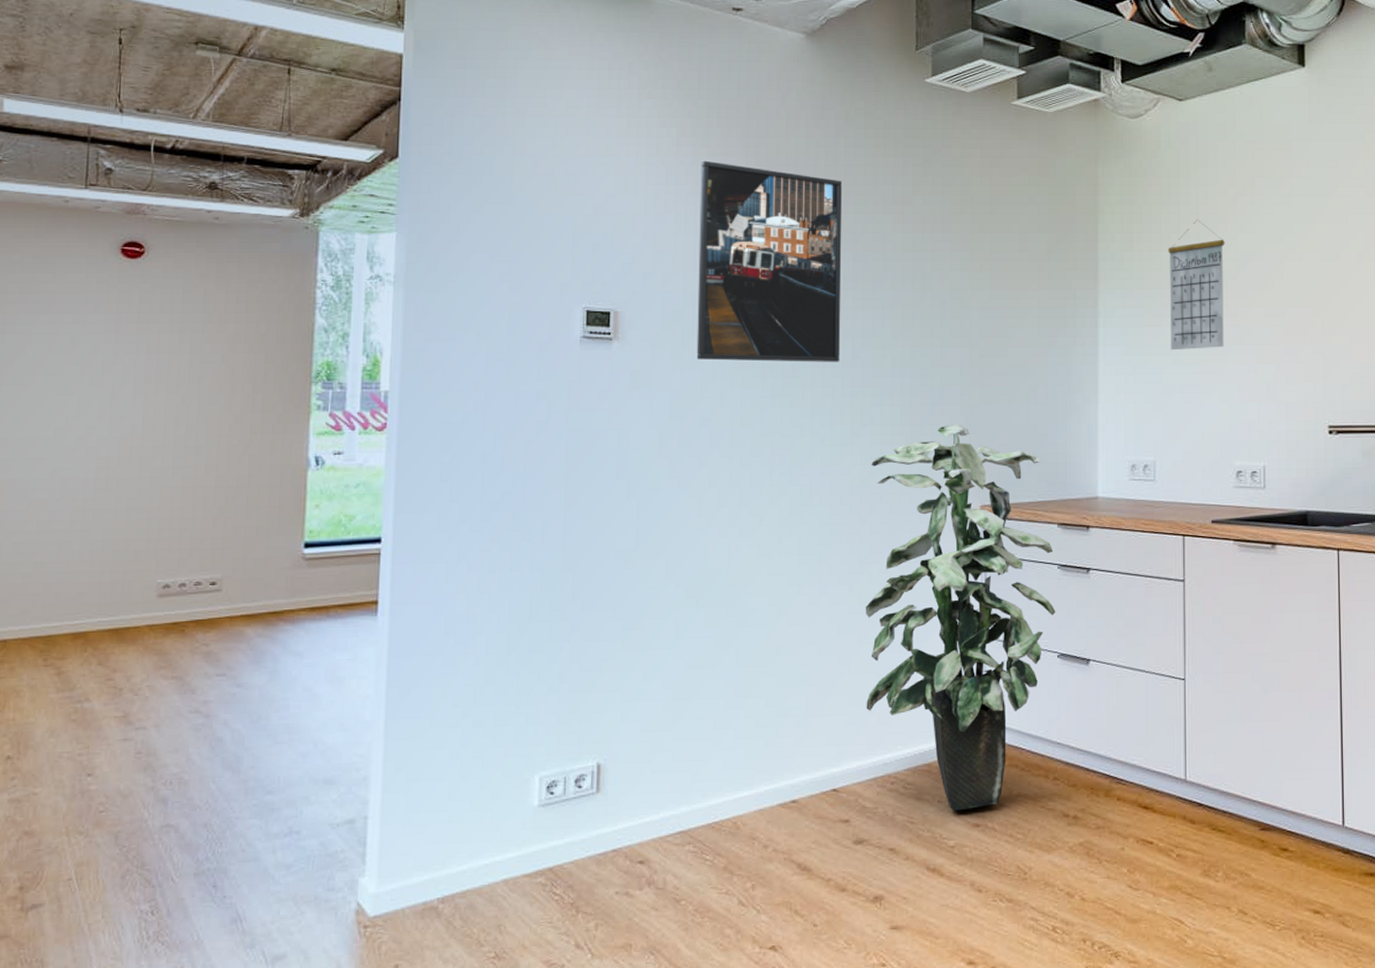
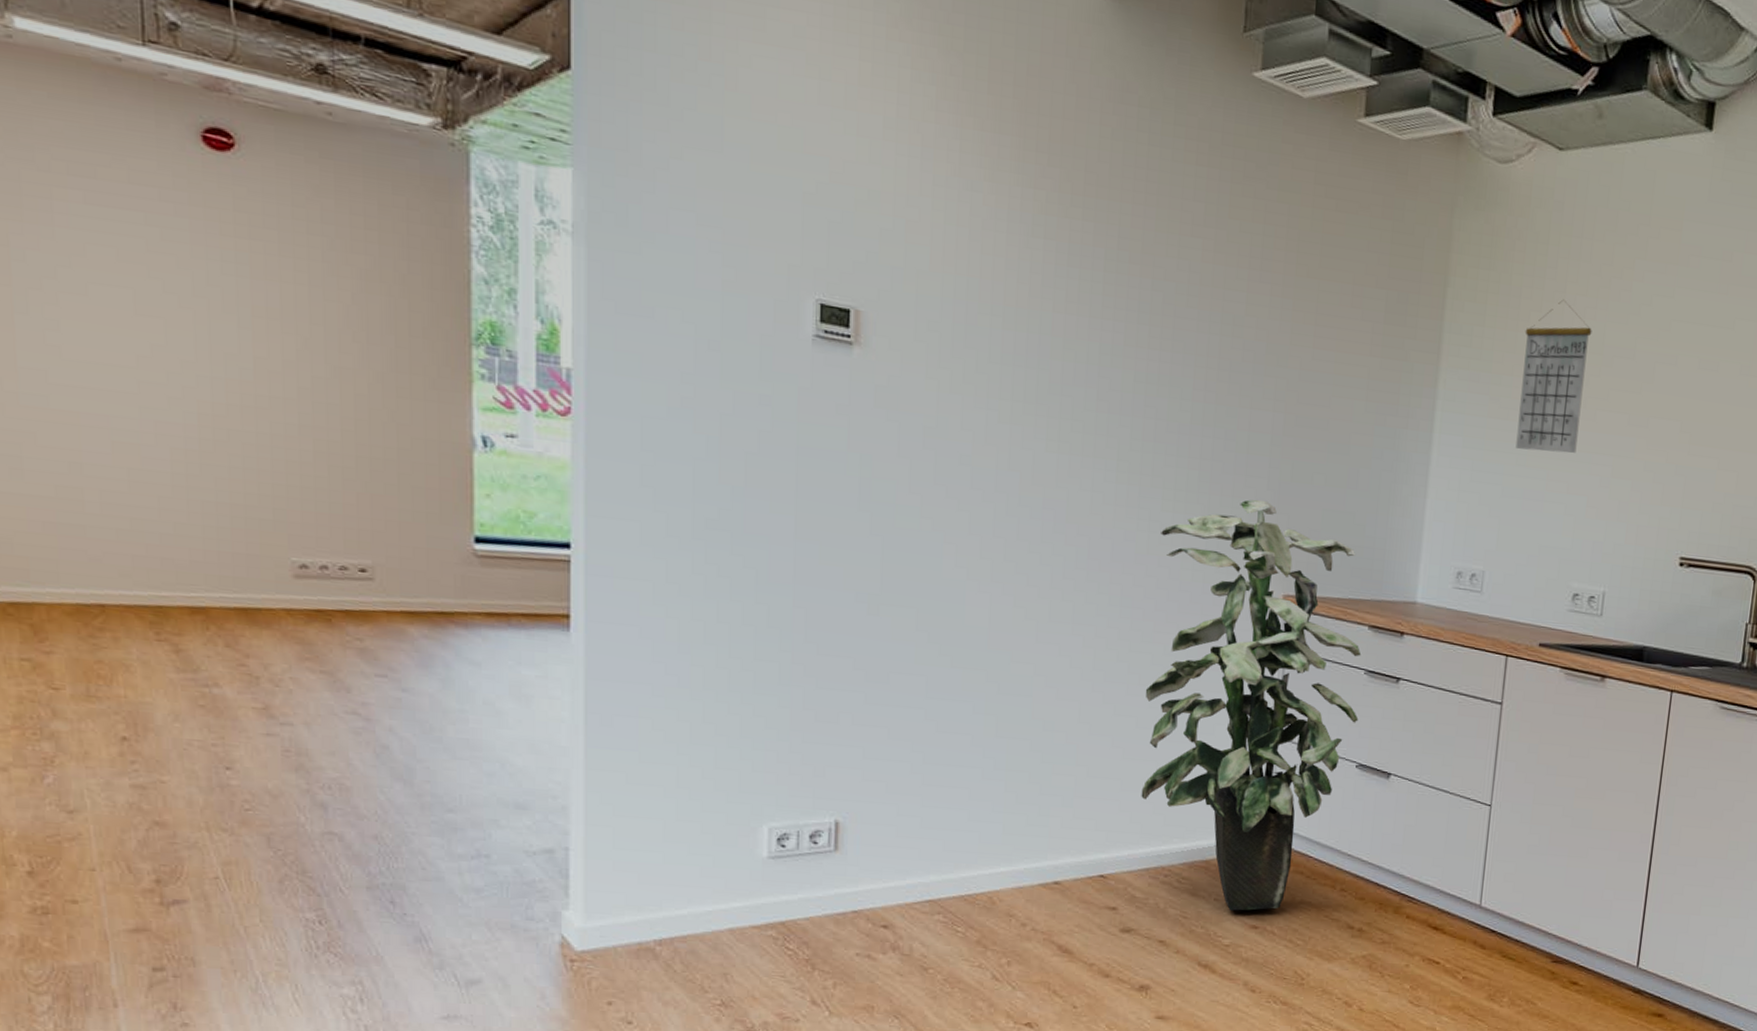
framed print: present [696,160,843,362] -> none [956,134,1143,409]

